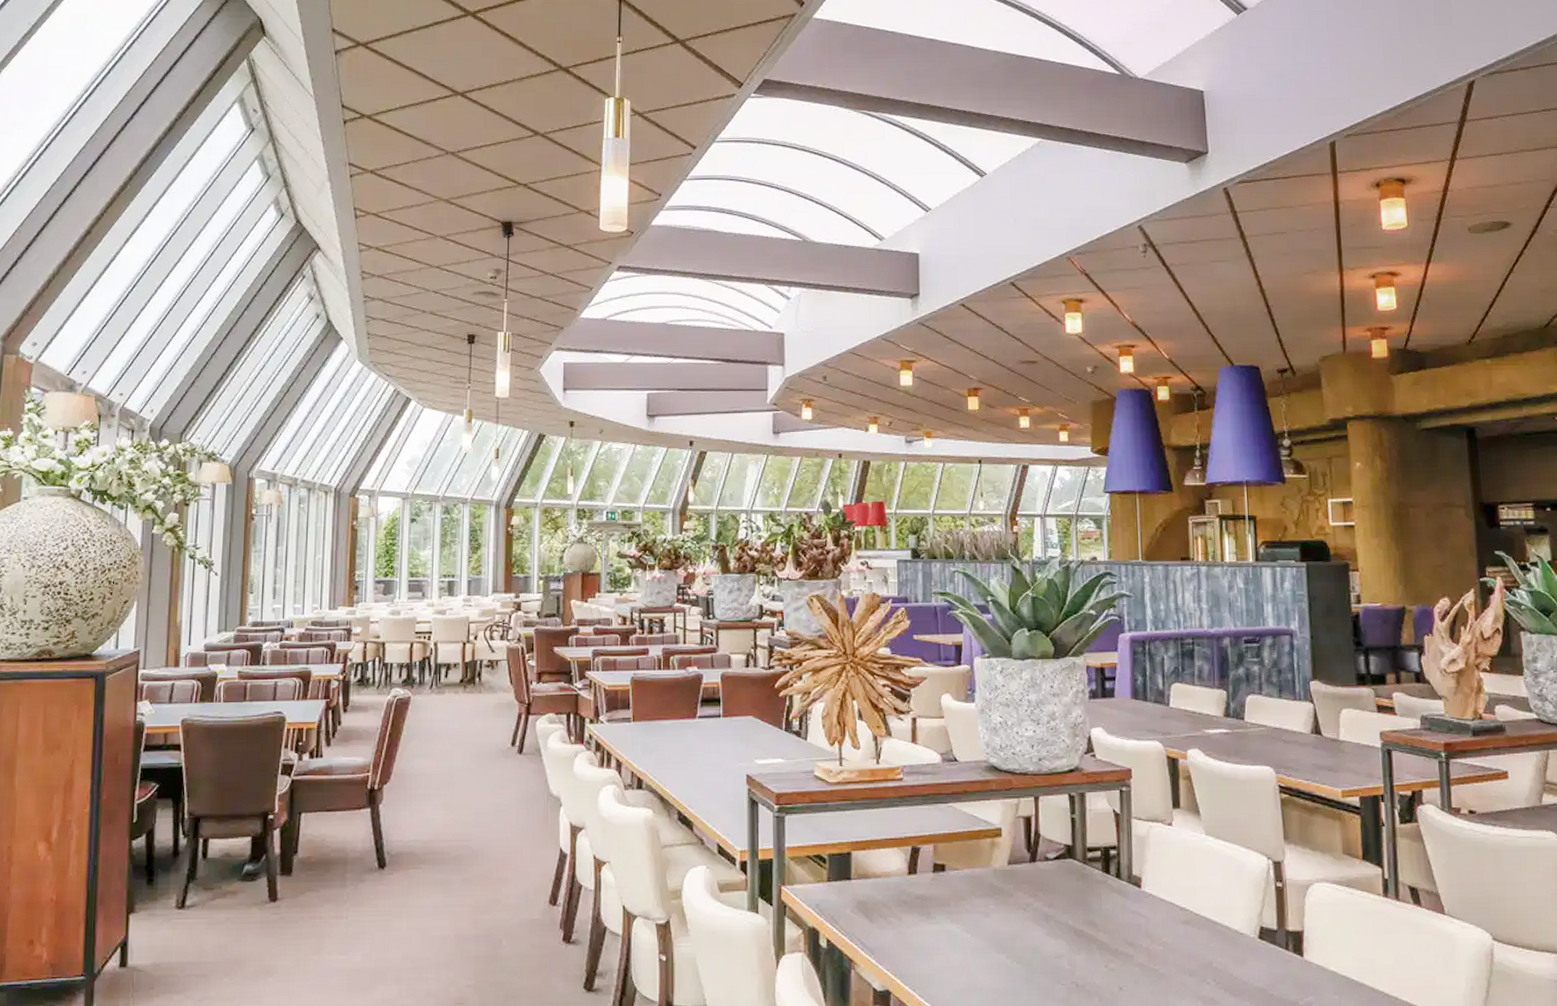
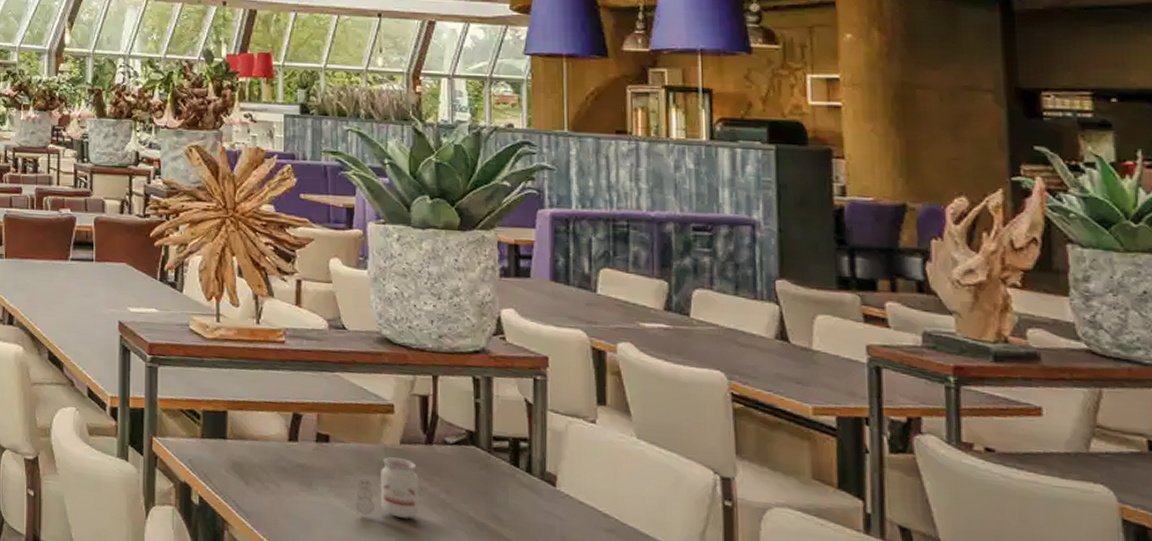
candle: none [970,878,1026,937] -> present [356,457,419,519]

